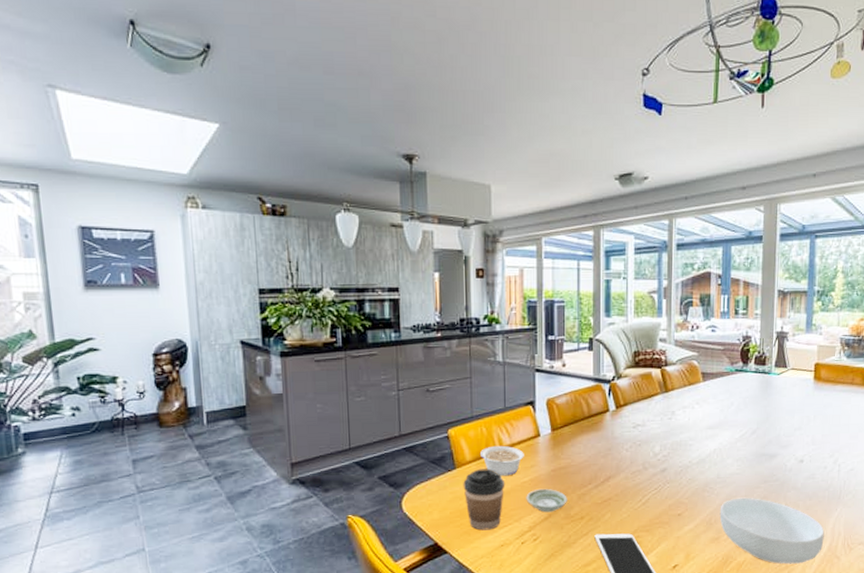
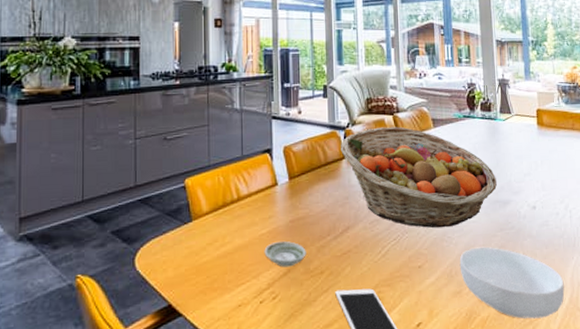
coffee cup: present [463,468,505,531] -> none [199,220,243,289]
legume: present [480,445,524,477] -> none [218,195,262,229]
fruit basket: none [605,380,765,479] -> present [341,126,497,228]

